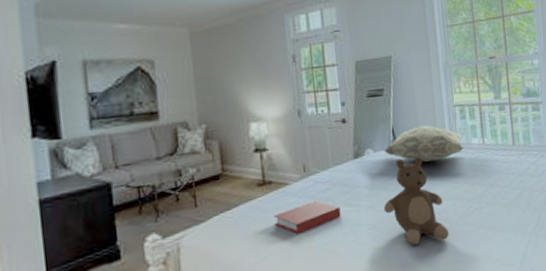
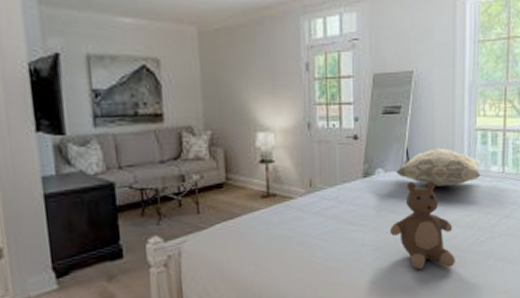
book: present [274,200,341,234] -> none [276,216,345,249]

